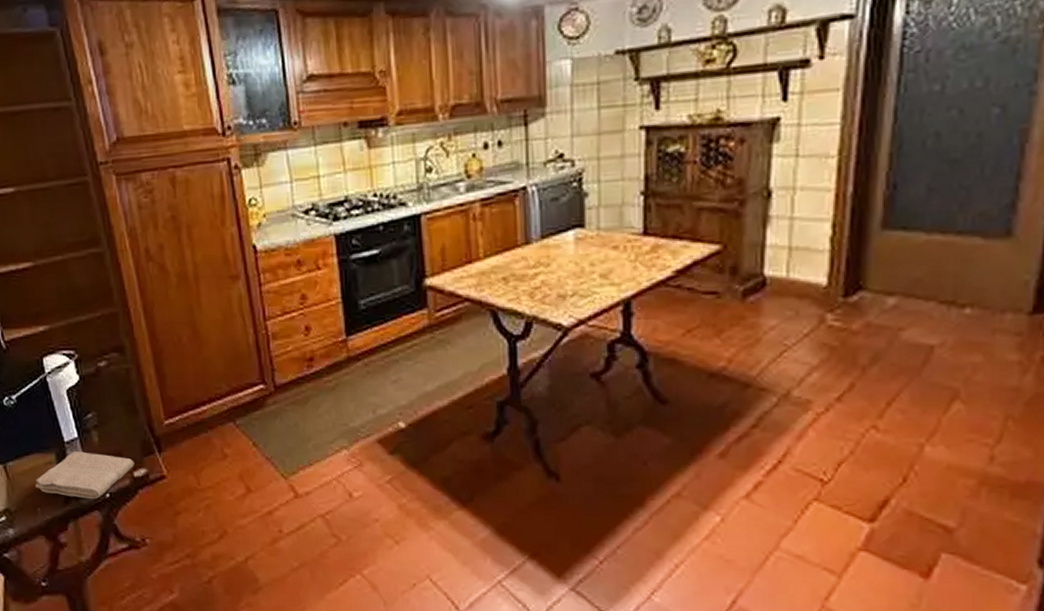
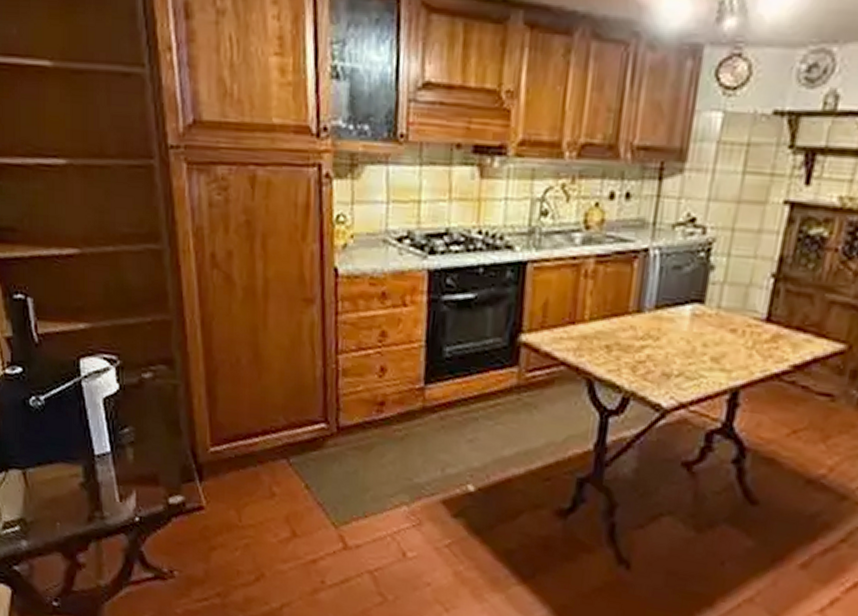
washcloth: present [35,451,135,499] -> none [57,467,171,522]

